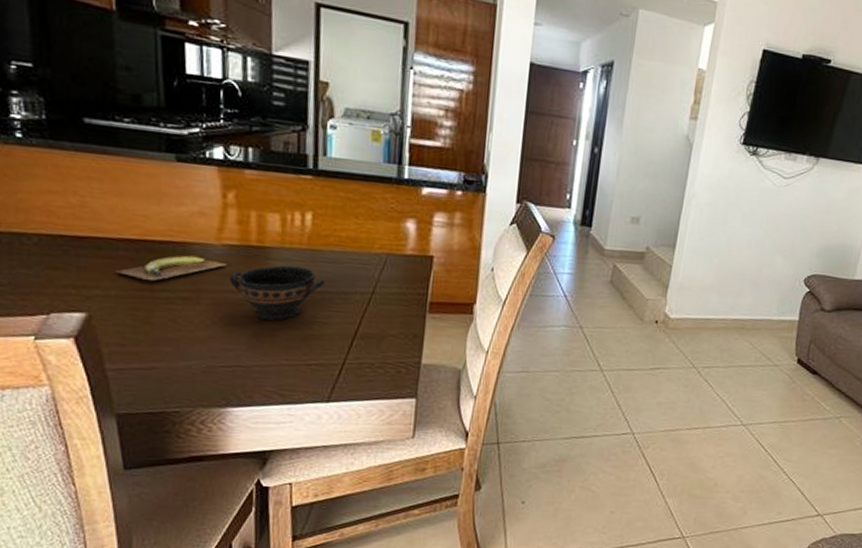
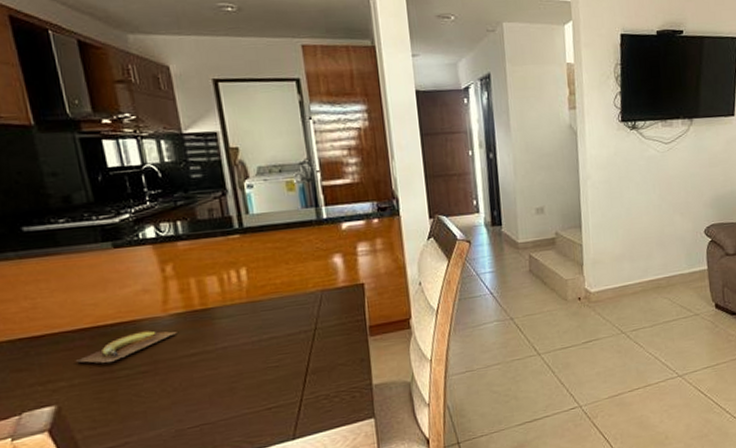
bowl: present [230,265,325,321] -> none [181,319,270,376]

